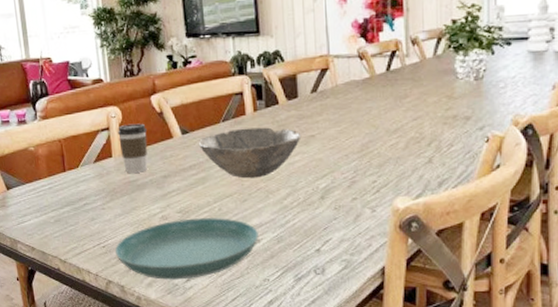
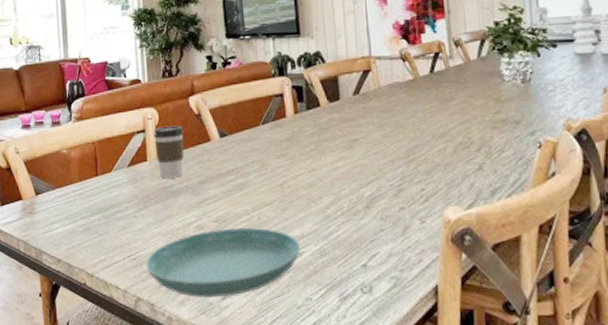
bowl: present [199,127,302,179] -> none [238,130,344,185]

